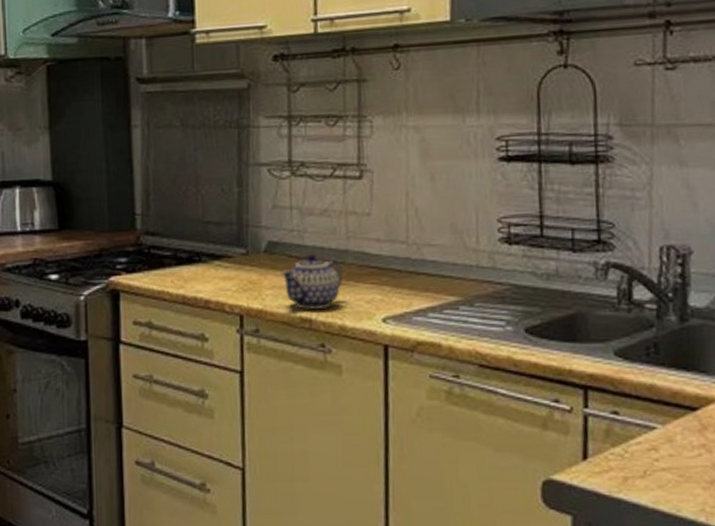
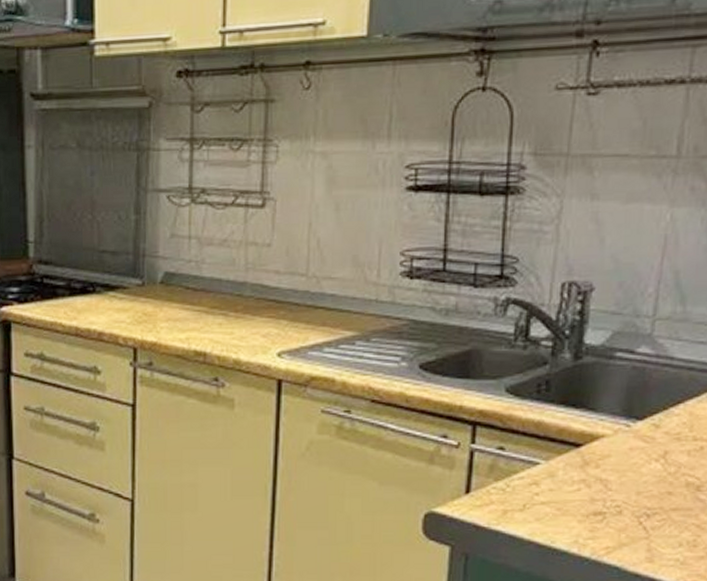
teapot: present [280,253,343,309] -> none [176,285,239,342]

